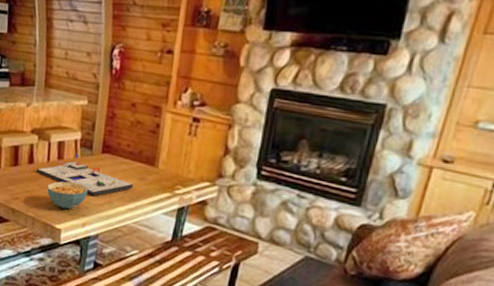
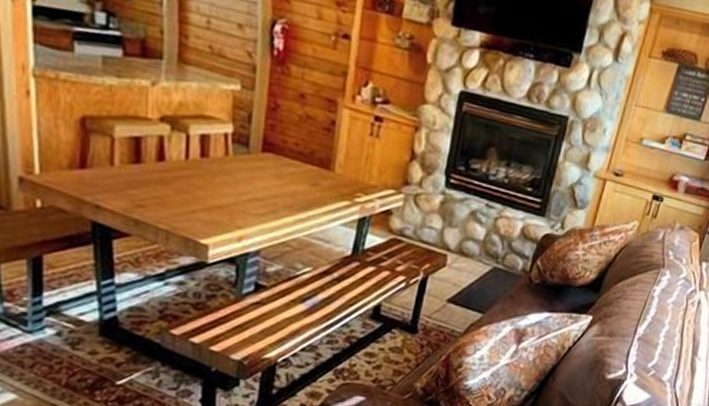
board game: present [36,152,134,197] -> none [169,149,304,205]
cereal bowl: present [47,181,89,210] -> none [186,185,245,221]

